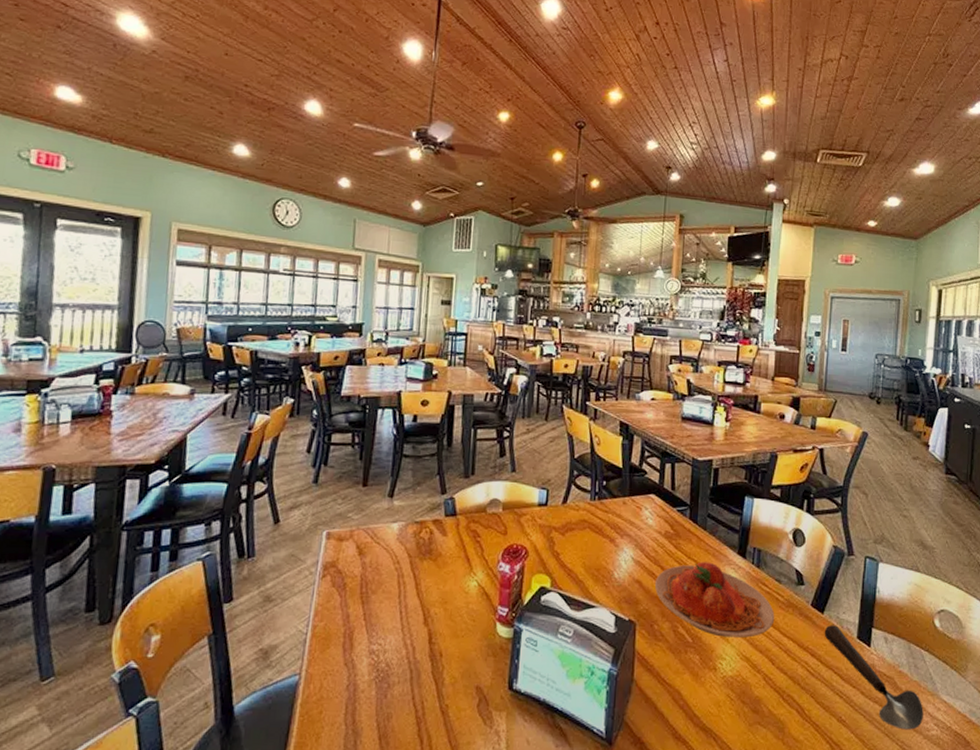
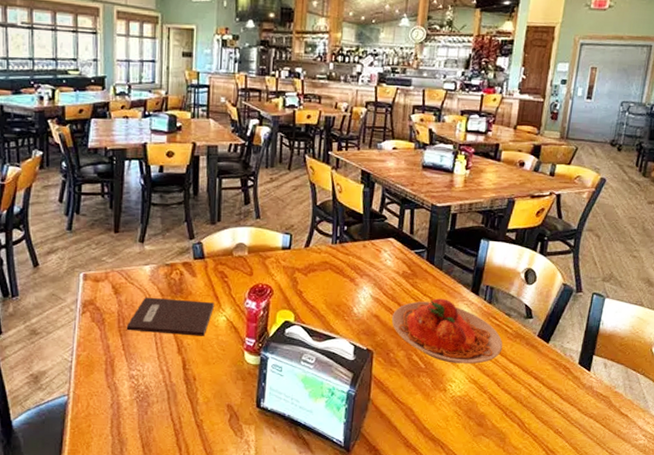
notebook: none [369,558,465,604] -> present [126,297,214,336]
spoon: present [824,625,923,730] -> none [548,353,634,440]

